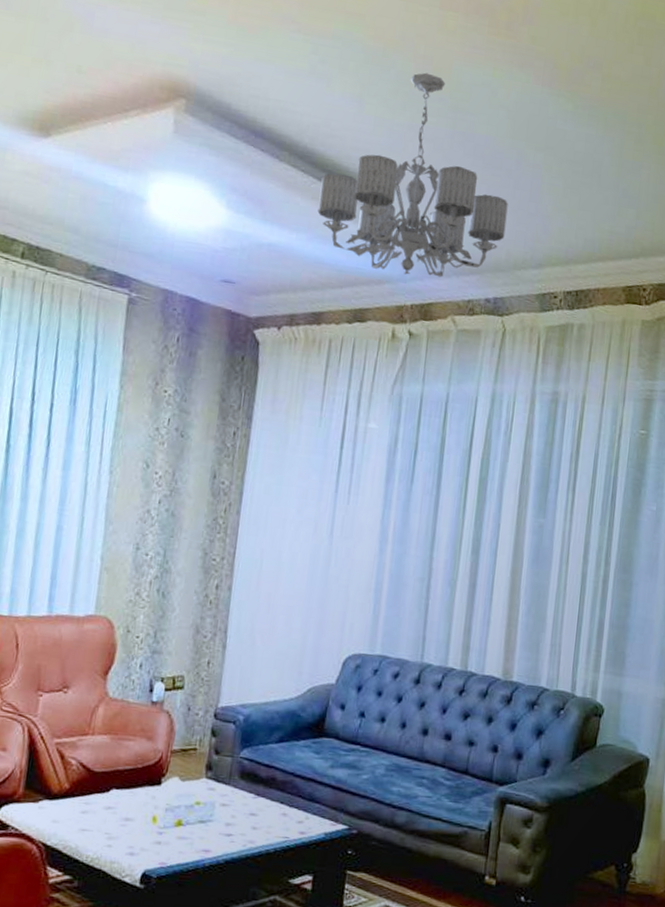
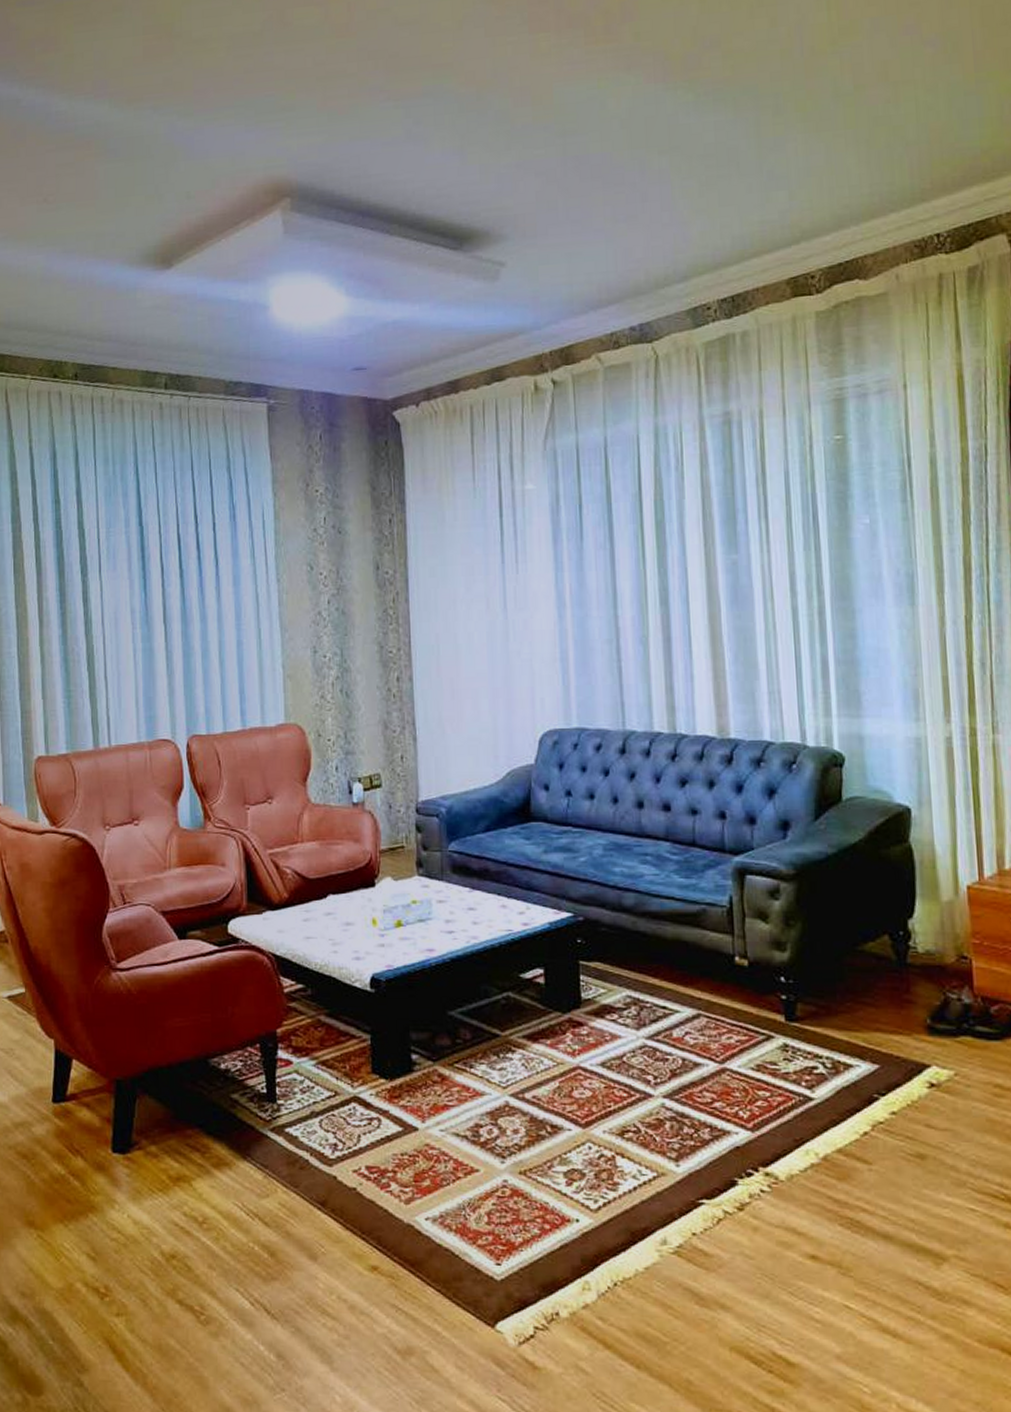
chandelier: present [317,72,508,278] -> none [434,104,640,322]

